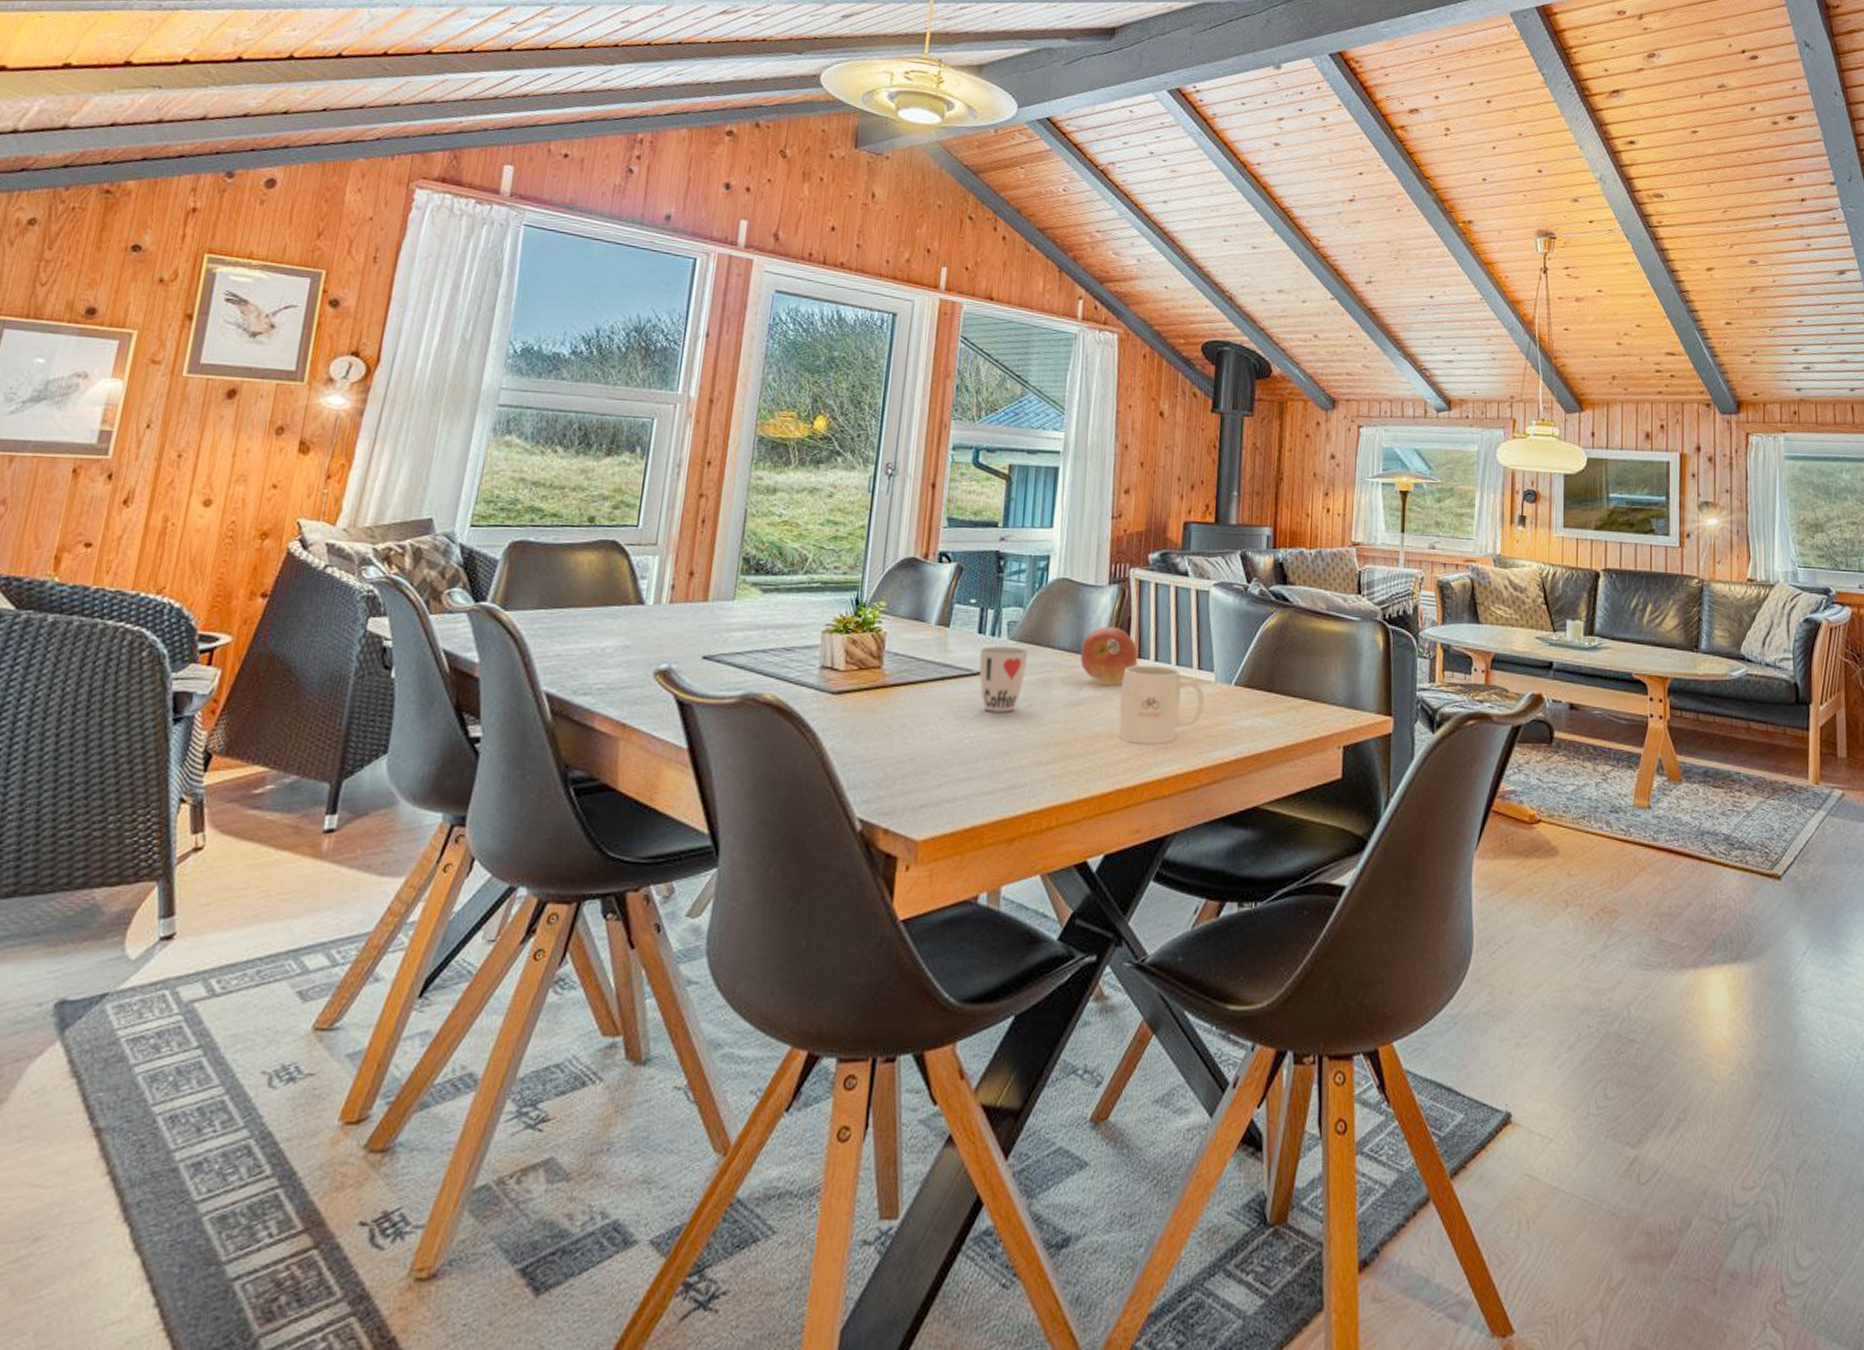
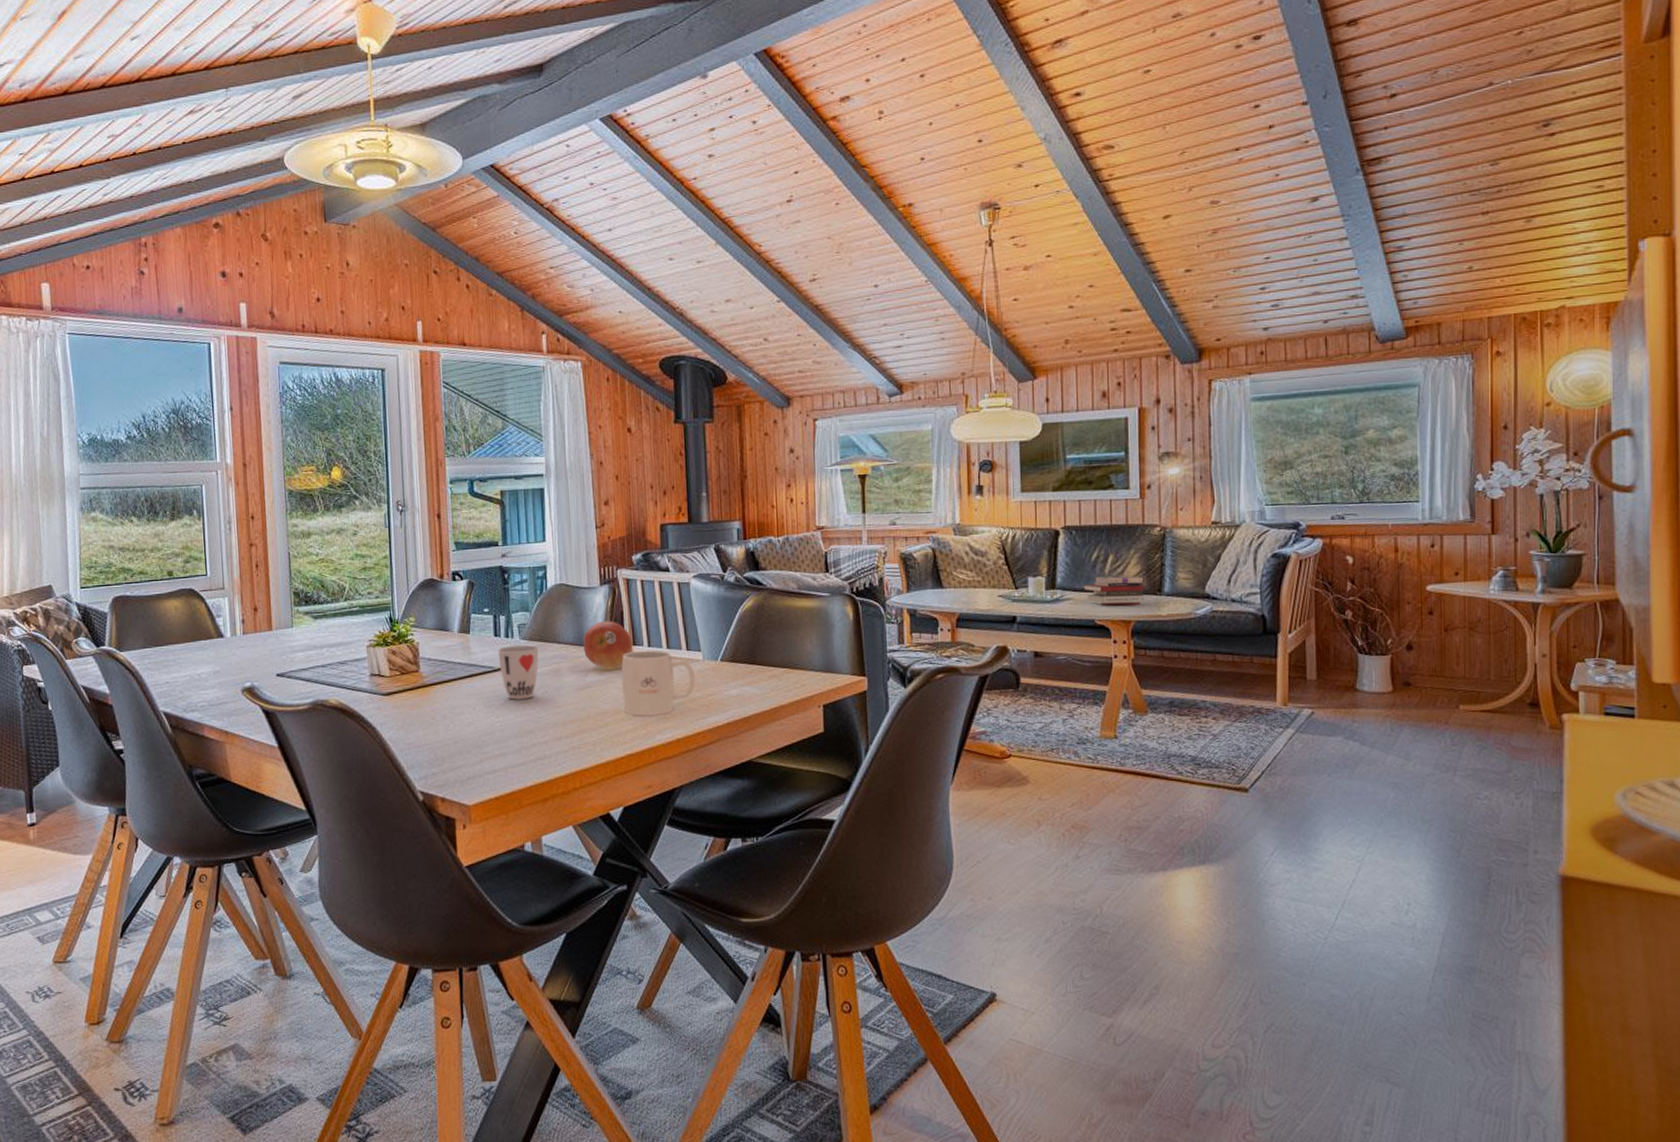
books: none [1622,625,1683,662] -> present [1084,576,1146,606]

